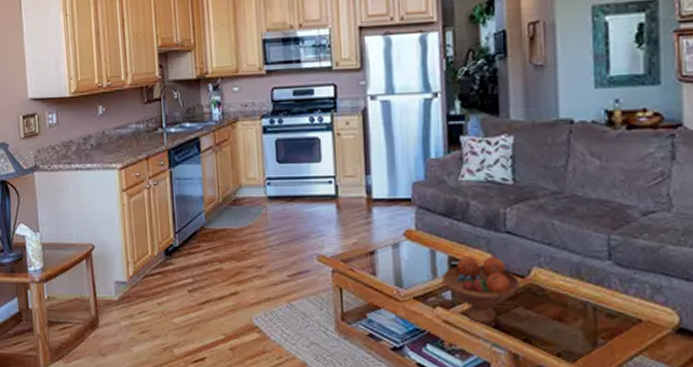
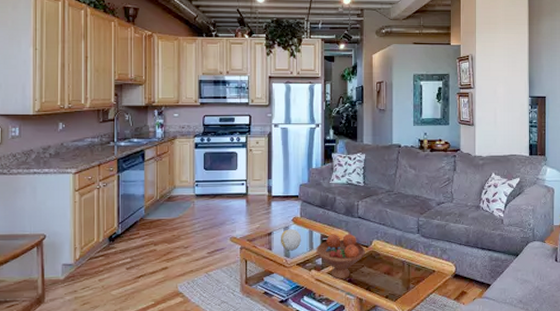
decorative ball: none [387,247,420,278] -> present [280,229,302,251]

